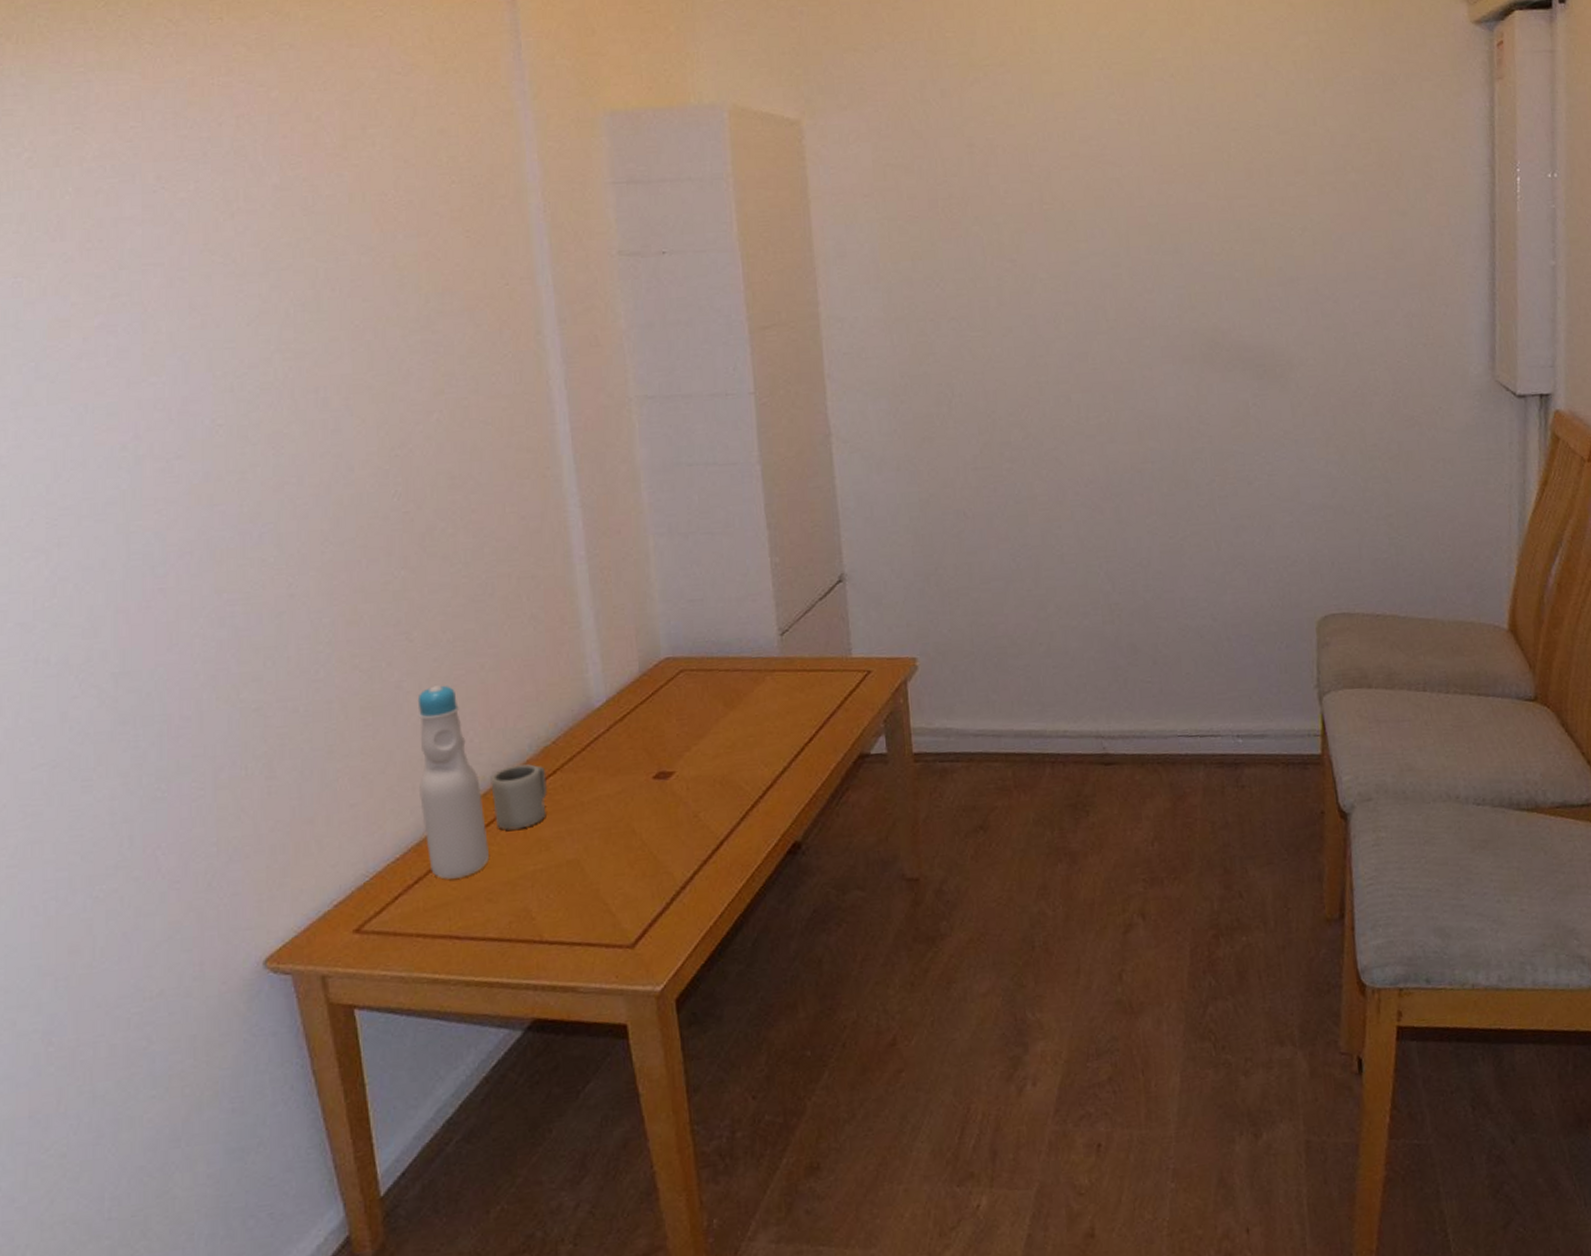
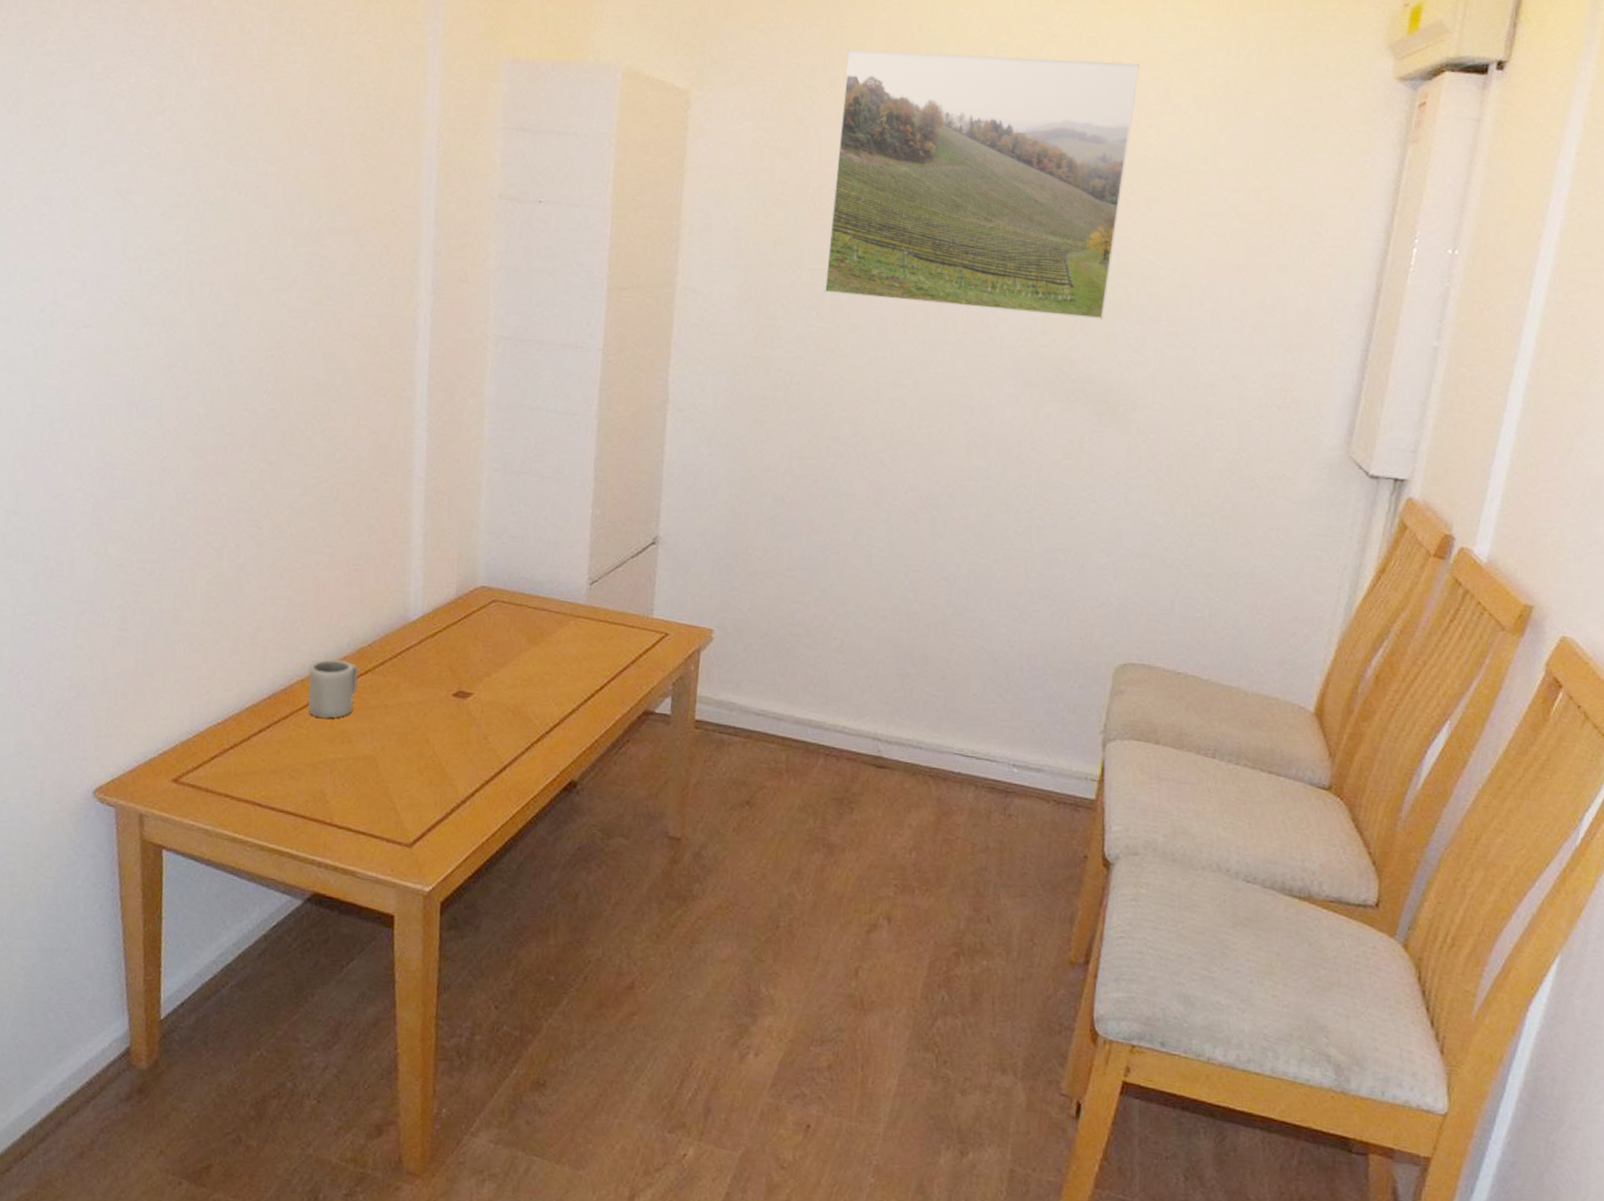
bottle: present [417,685,489,880] -> none [245,573,300,752]
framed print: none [953,38,1247,302] -> present [823,49,1140,320]

